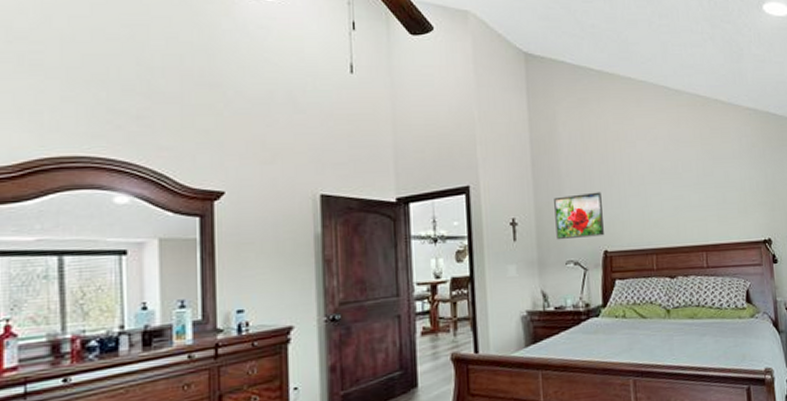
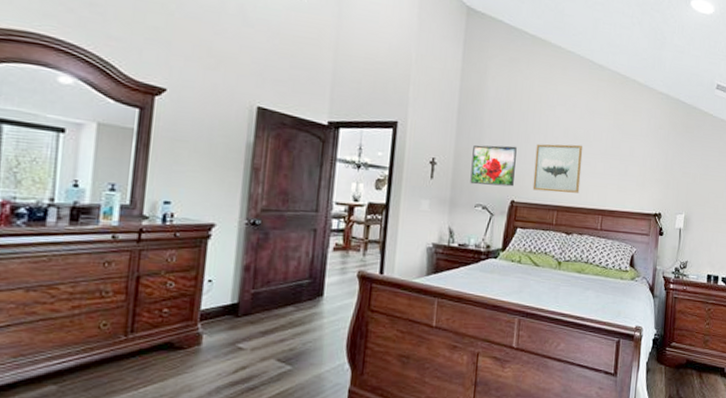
wall art: none [622,178,677,236] -> present [532,144,583,193]

